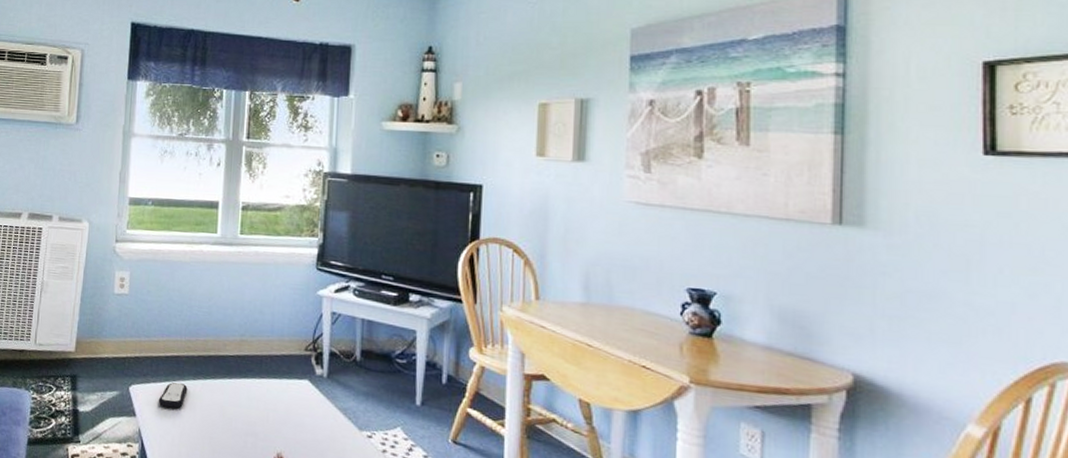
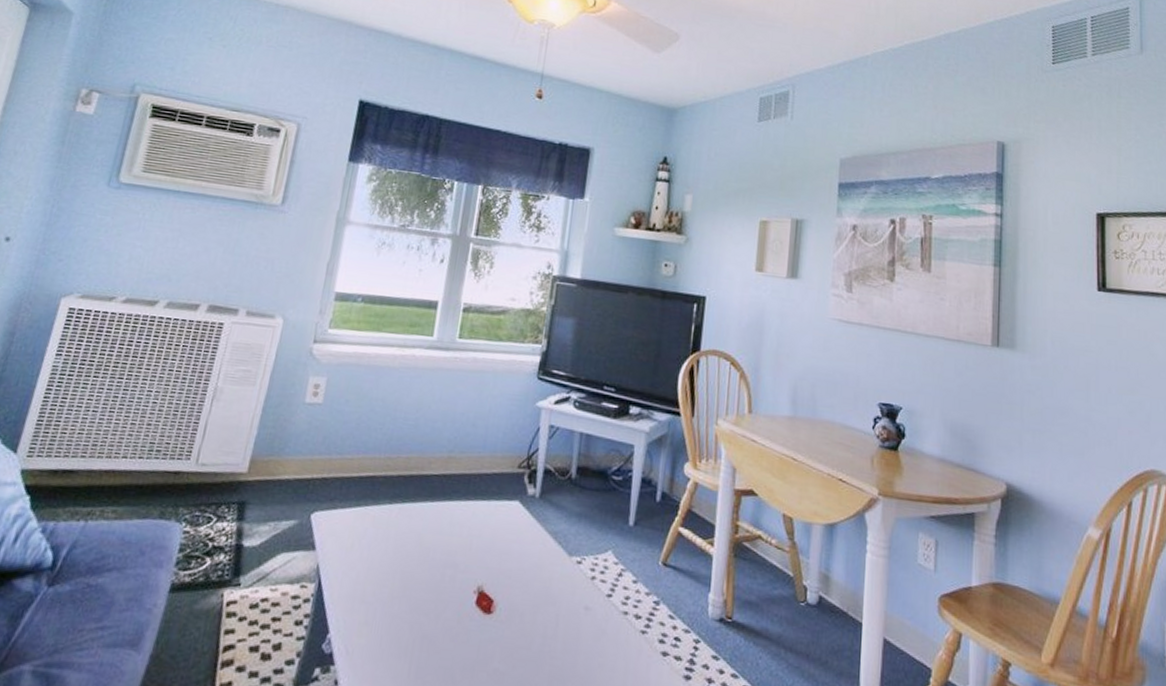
remote control: present [158,382,188,409] -> none [344,507,382,539]

